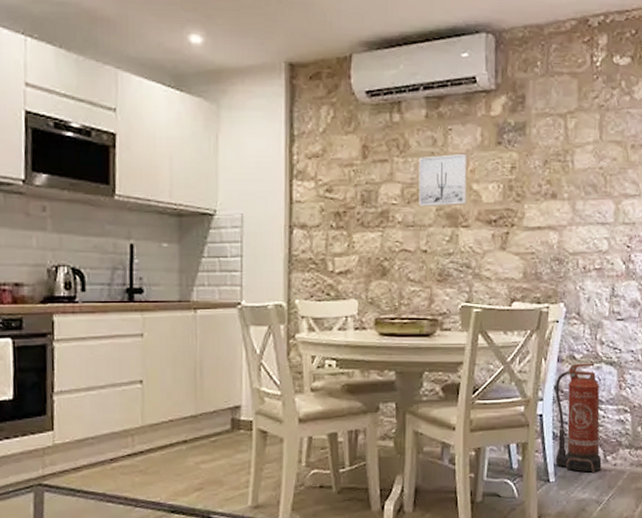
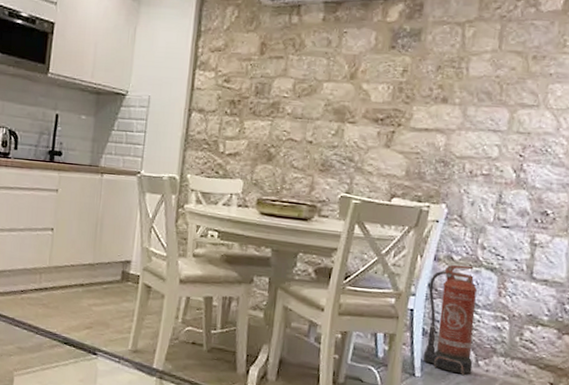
wall art: present [419,153,467,208] -> none [308,54,360,103]

